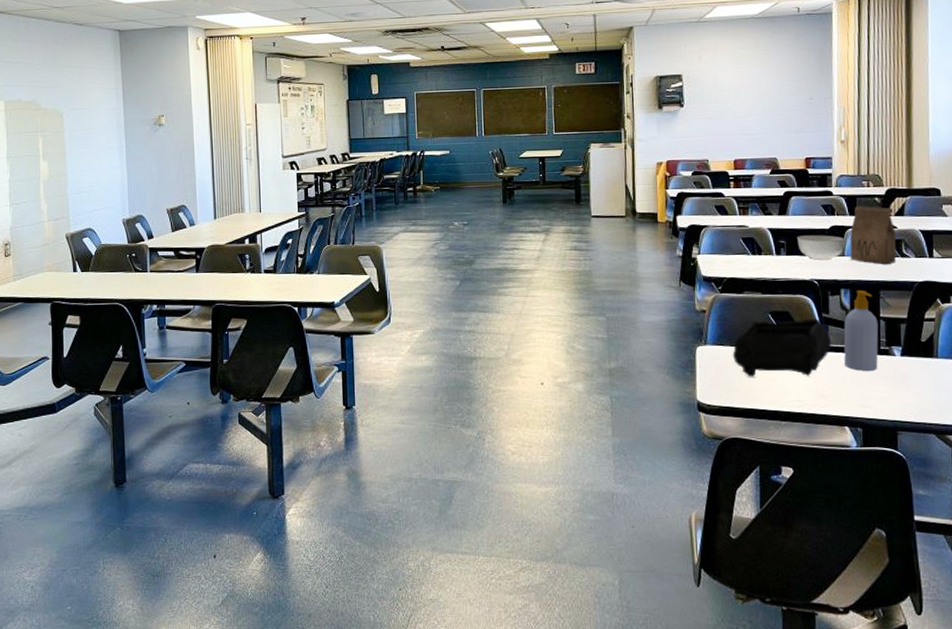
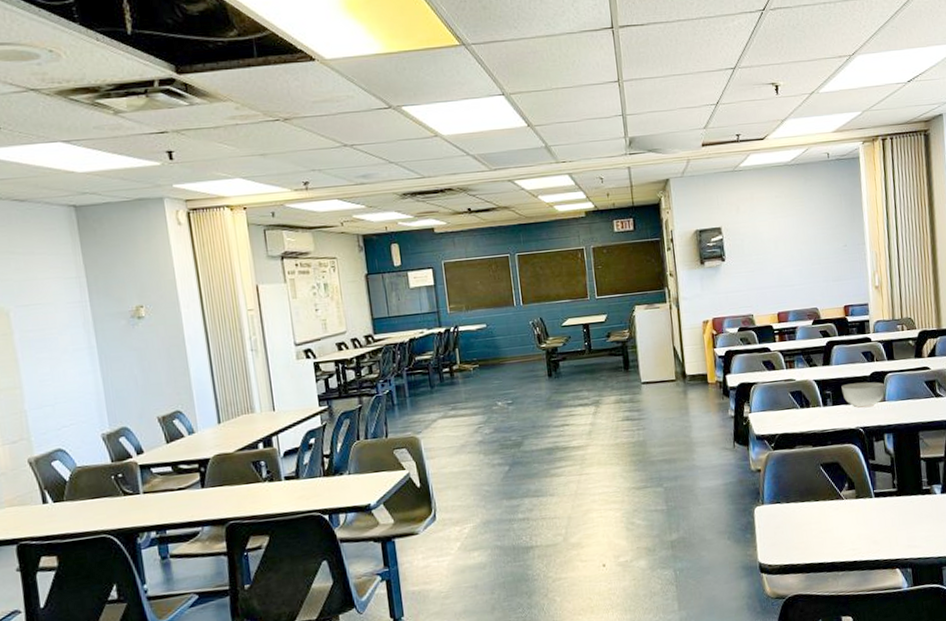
takeout container: present [732,318,832,377] -> none [789,466,880,532]
soap bottle: present [843,290,879,371] -> none [889,433,922,513]
paper bag: present [850,206,897,264] -> none [889,349,932,406]

